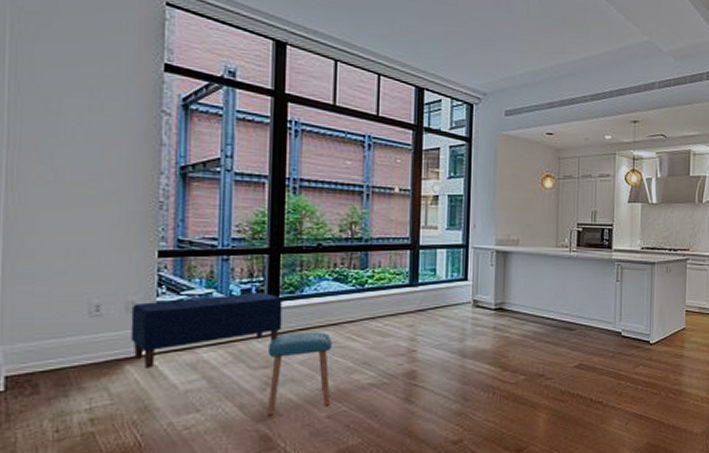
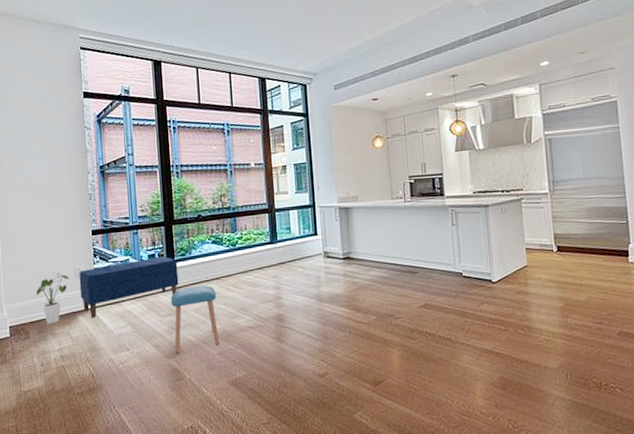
house plant: none [57,307,115,375] -> present [36,274,69,325]

